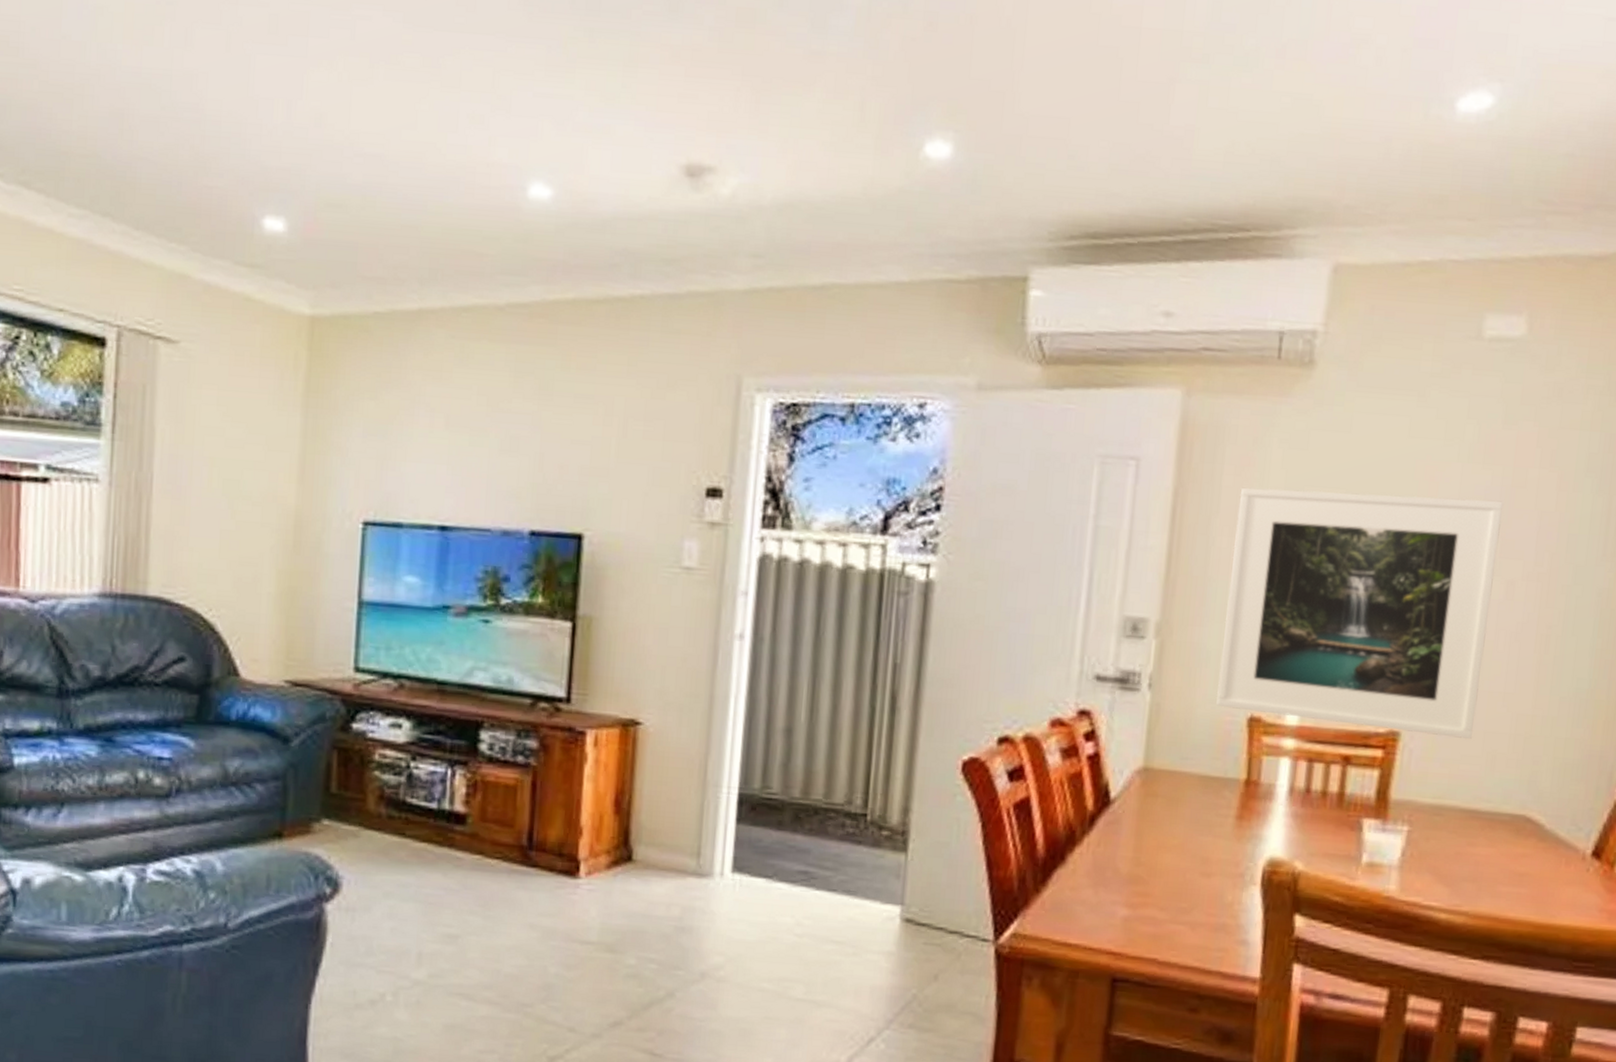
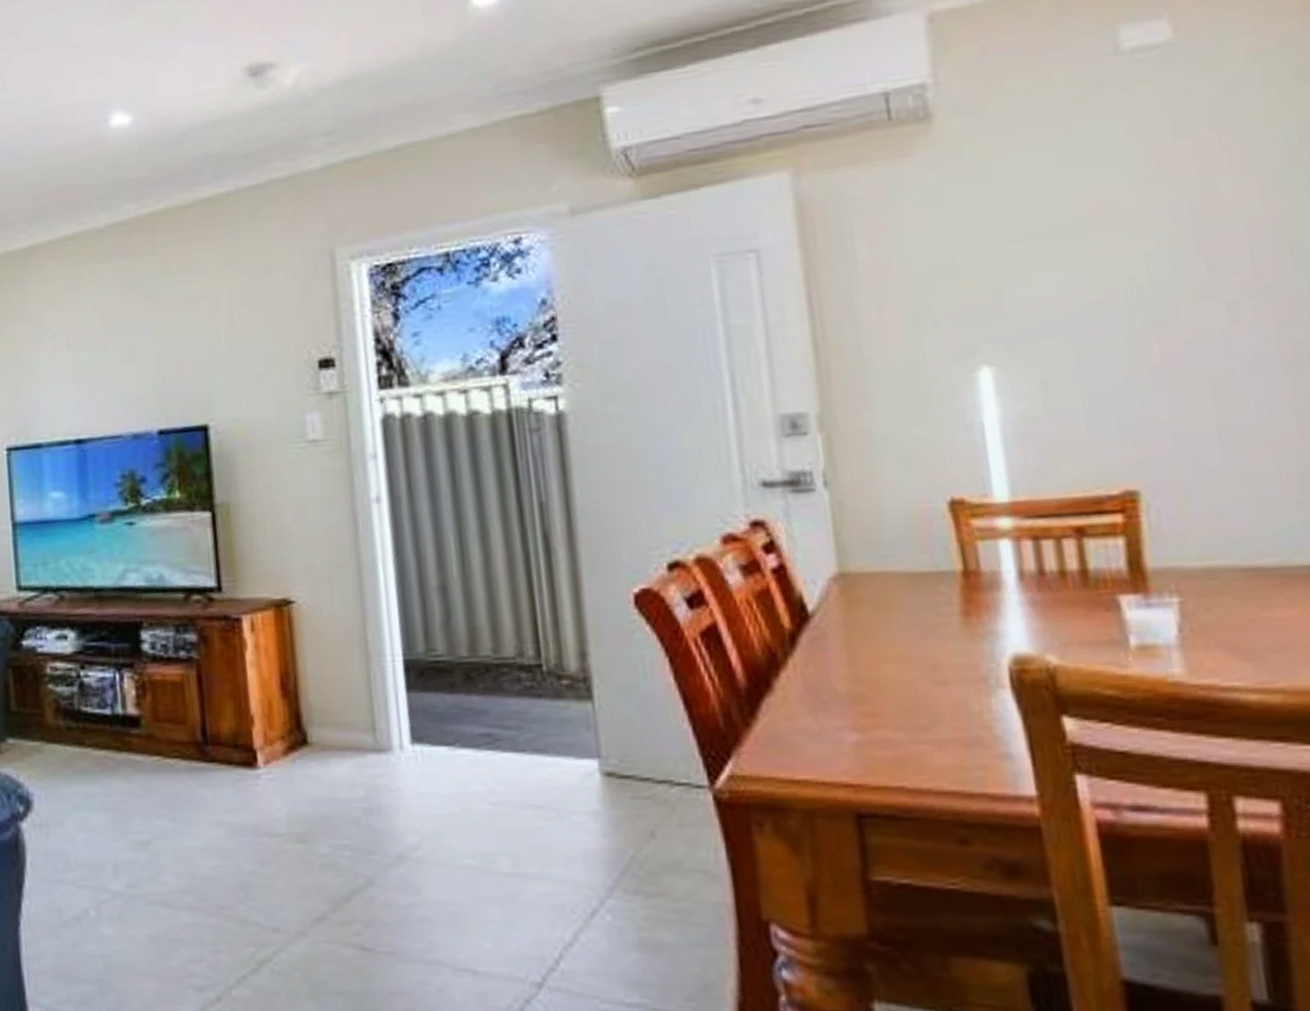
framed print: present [1216,487,1503,740] -> none [880,217,1233,495]

